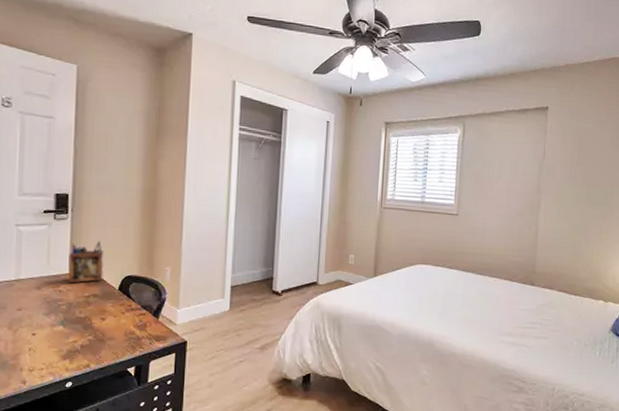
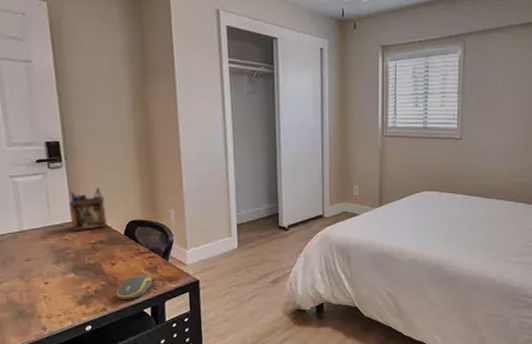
computer mouse: none [103,331,141,357] -> present [117,274,153,299]

